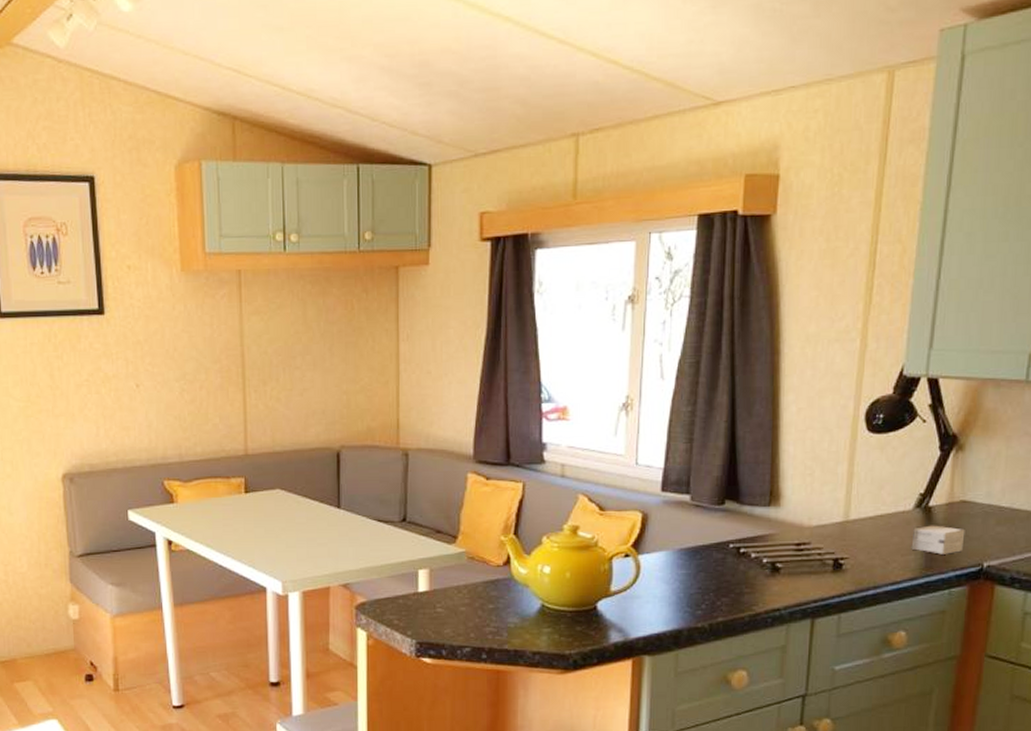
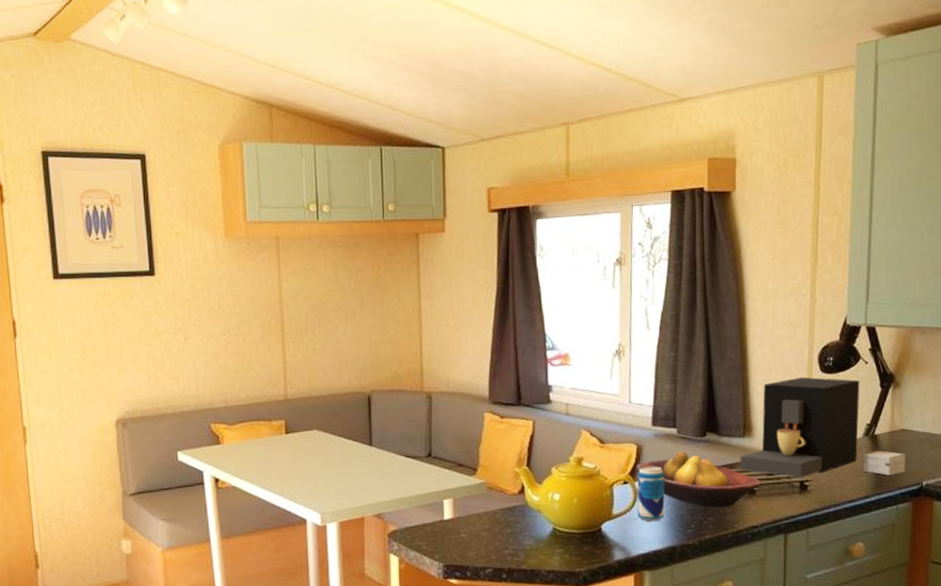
beverage can: none [639,537,674,601] -> present [637,466,665,522]
fruit bowl: none [640,520,787,586] -> present [636,450,761,508]
coffee maker: none [763,437,915,555] -> present [740,377,860,478]

